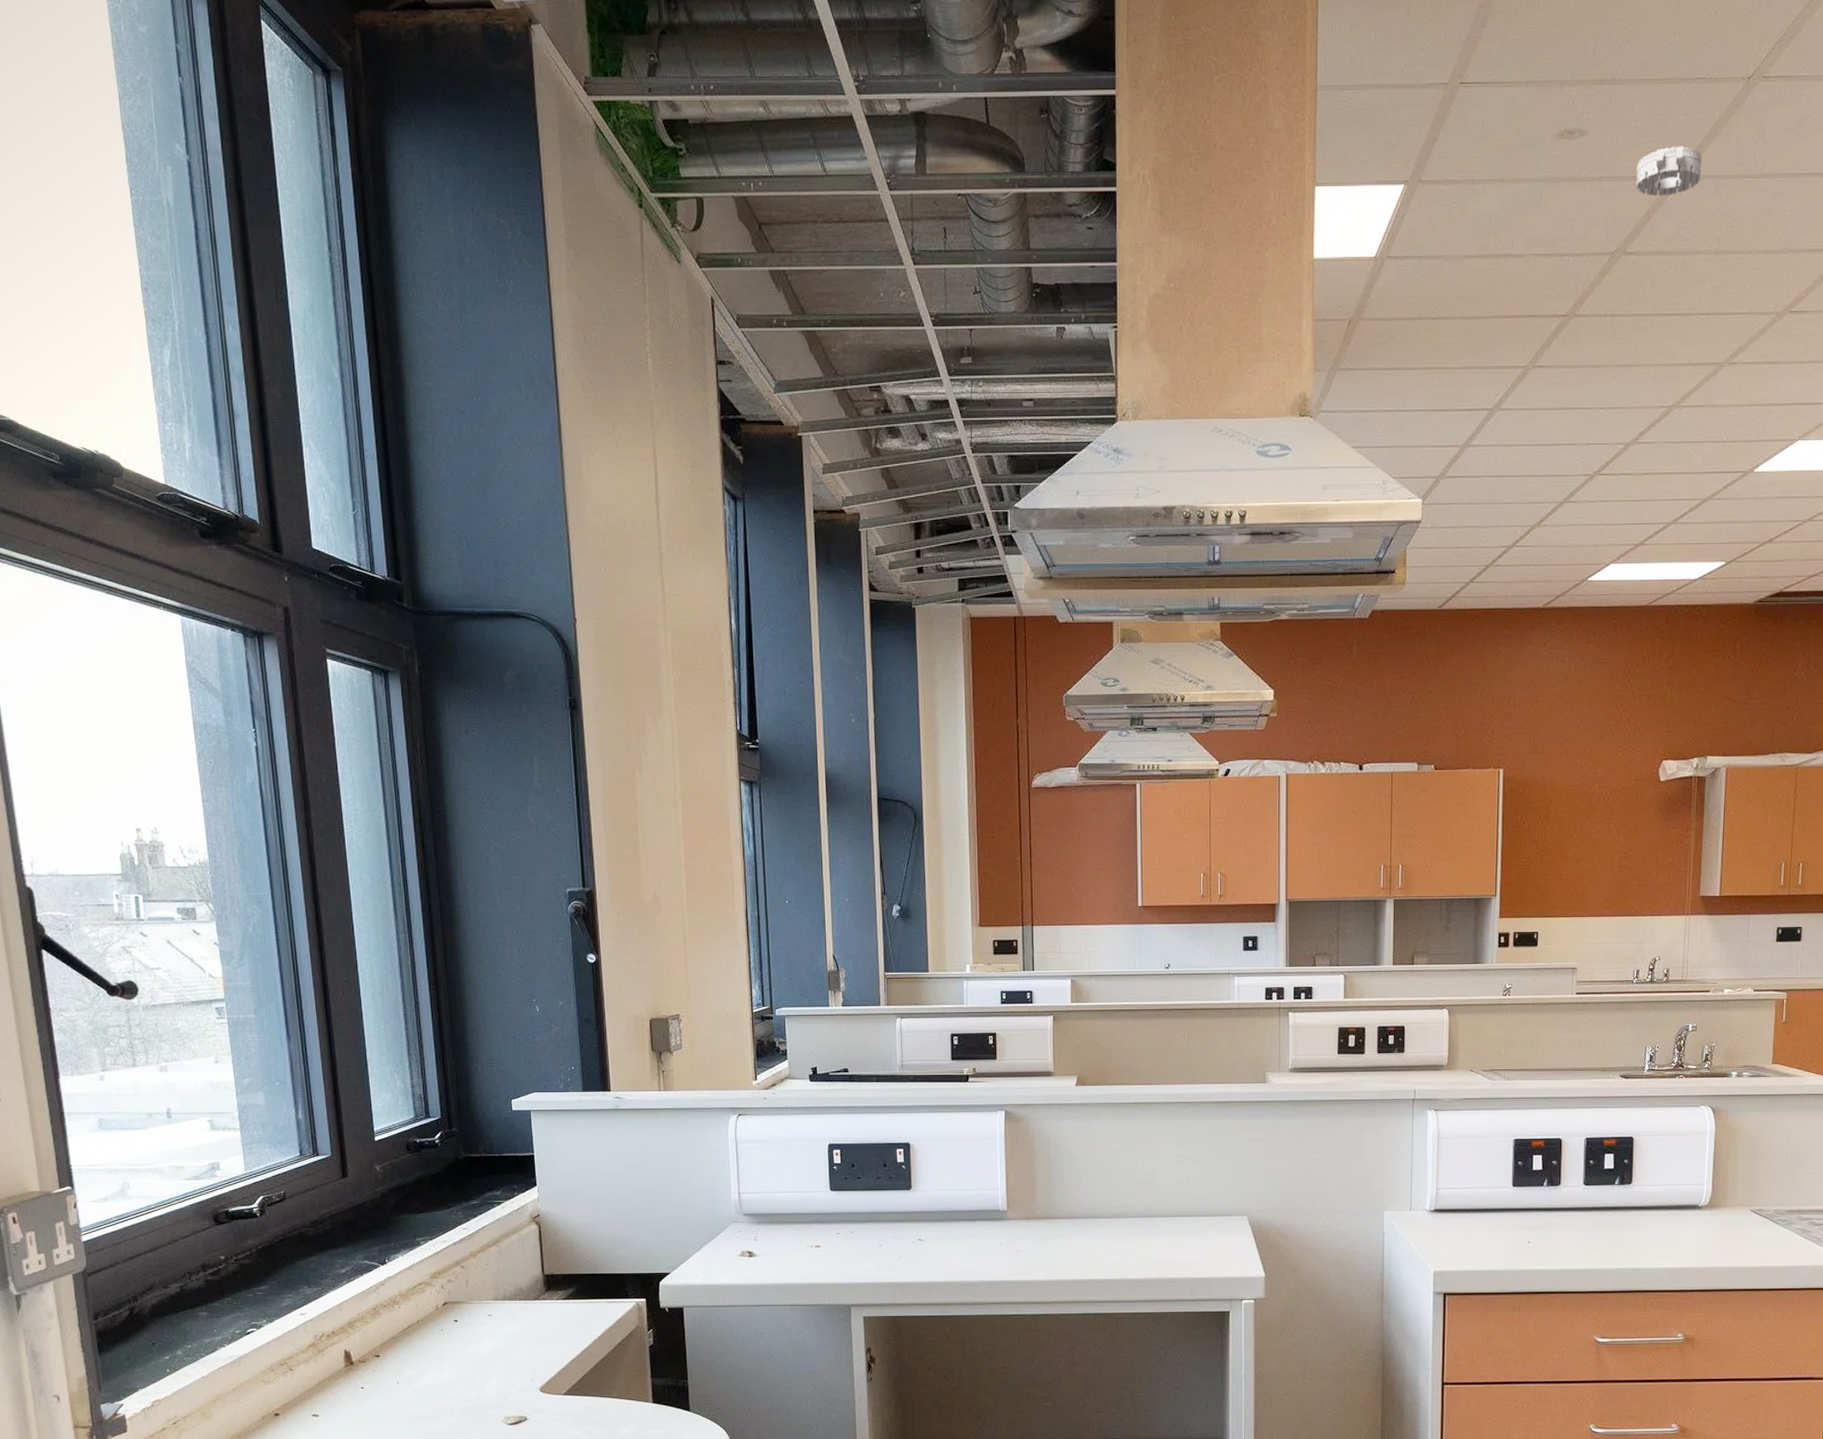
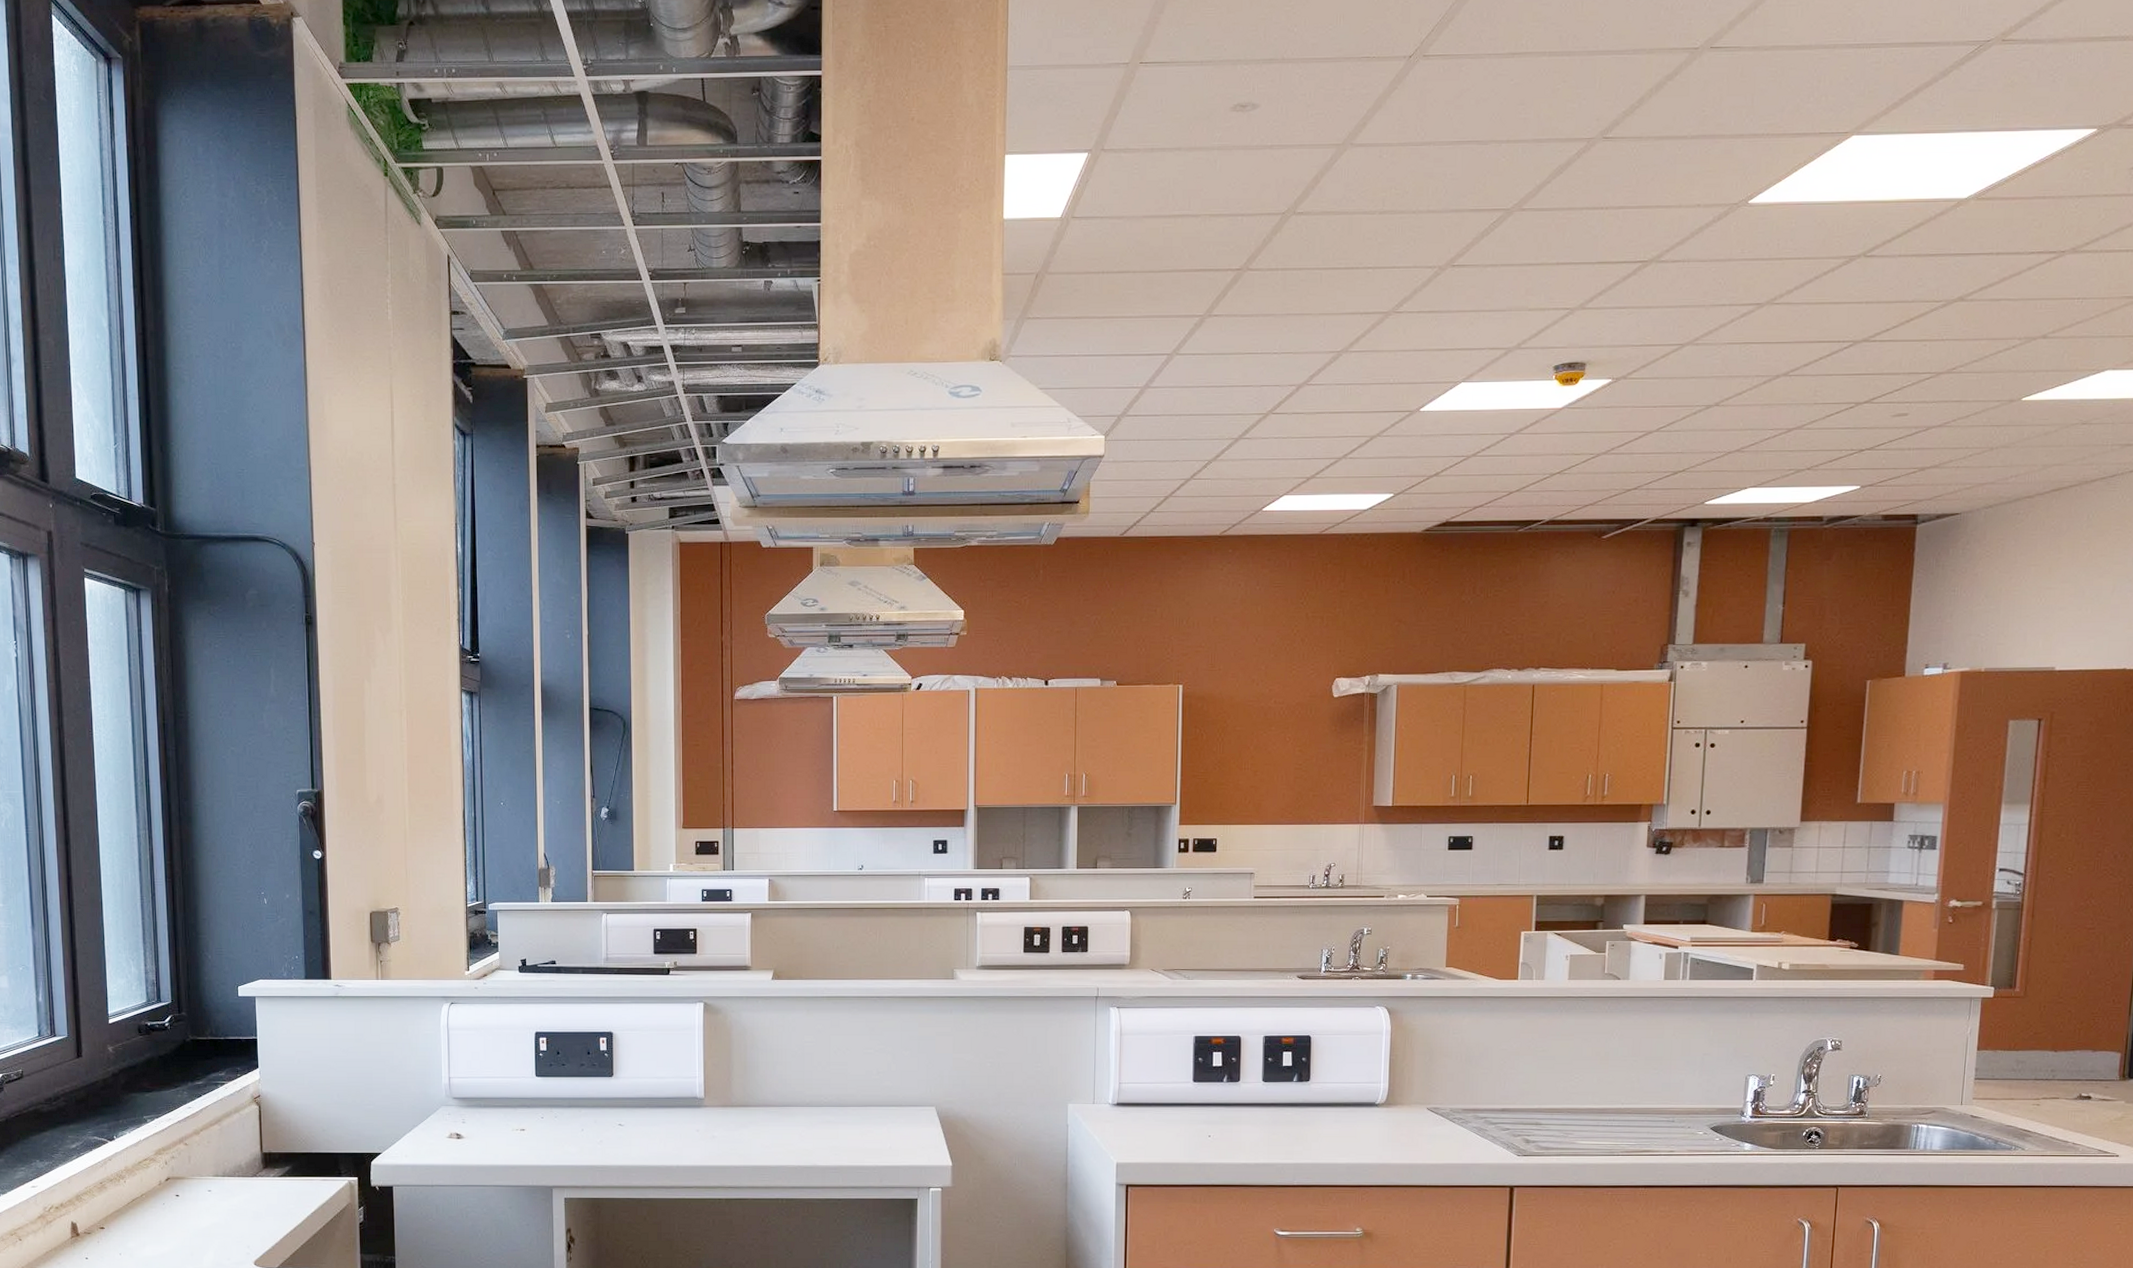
smoke detector: present [1636,146,1703,197] -> none [1305,117,1367,163]

